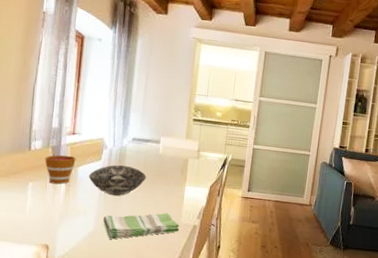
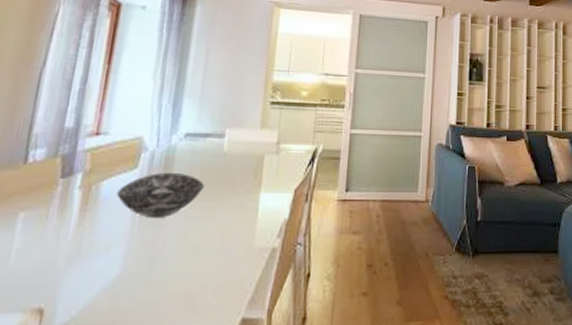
cup: present [45,155,76,185] -> none [48,165,99,211]
dish towel: present [102,213,180,239] -> none [135,234,252,285]

